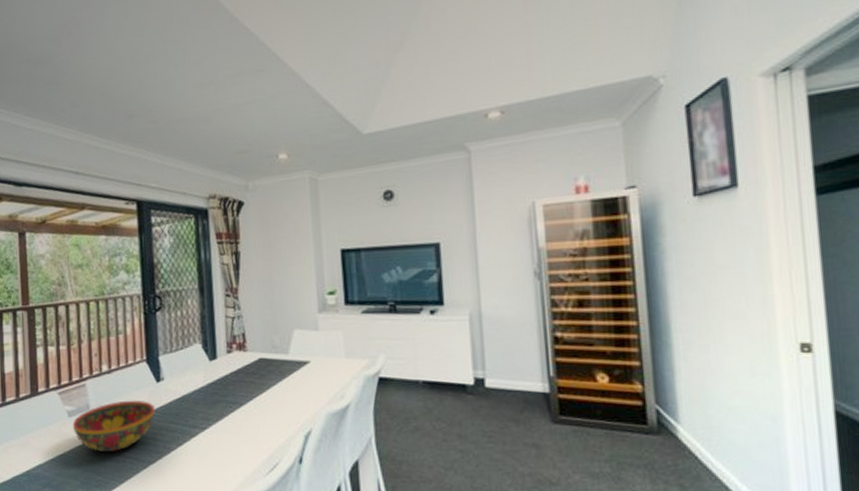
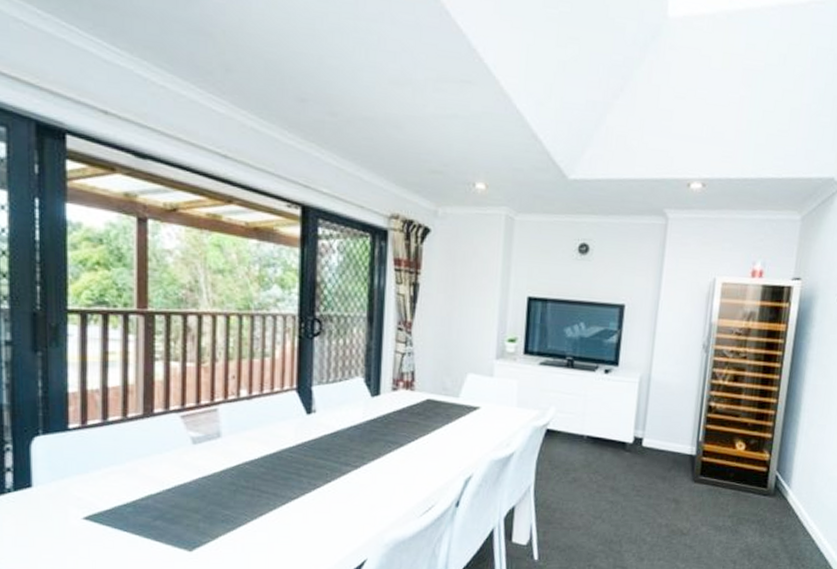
bowl: present [72,400,156,453] -> none [197,430,303,486]

